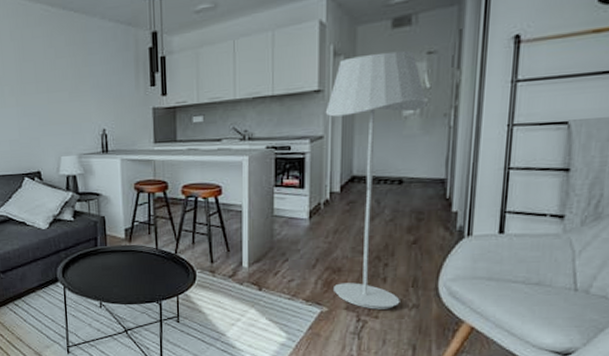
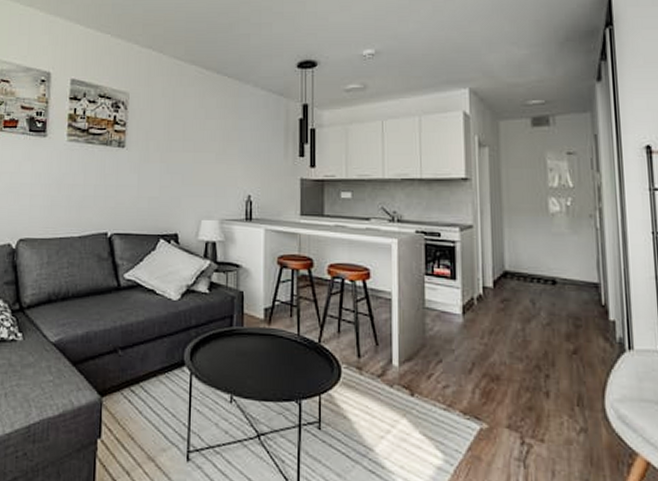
floor lamp: present [325,50,427,310] -> none [473,148,572,432]

